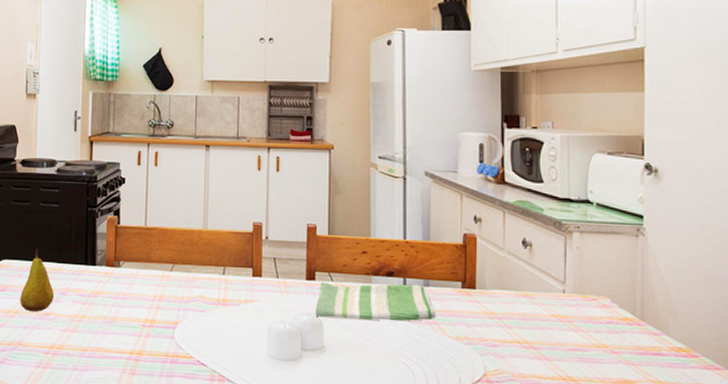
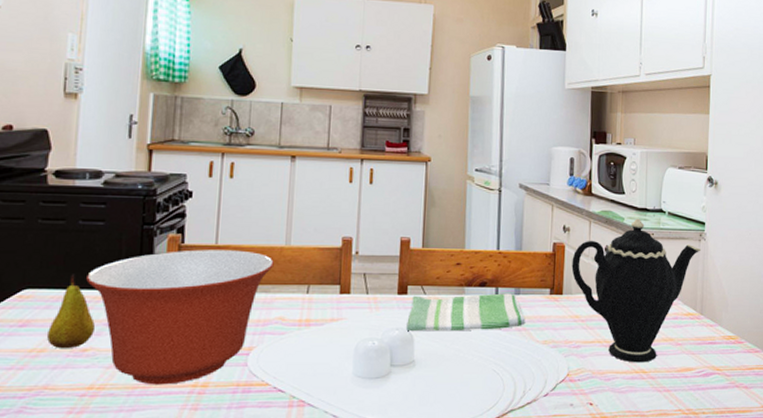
mixing bowl: none [47,230,194,350] -> present [86,249,274,385]
teapot: none [485,209,640,370] -> present [571,218,702,363]

